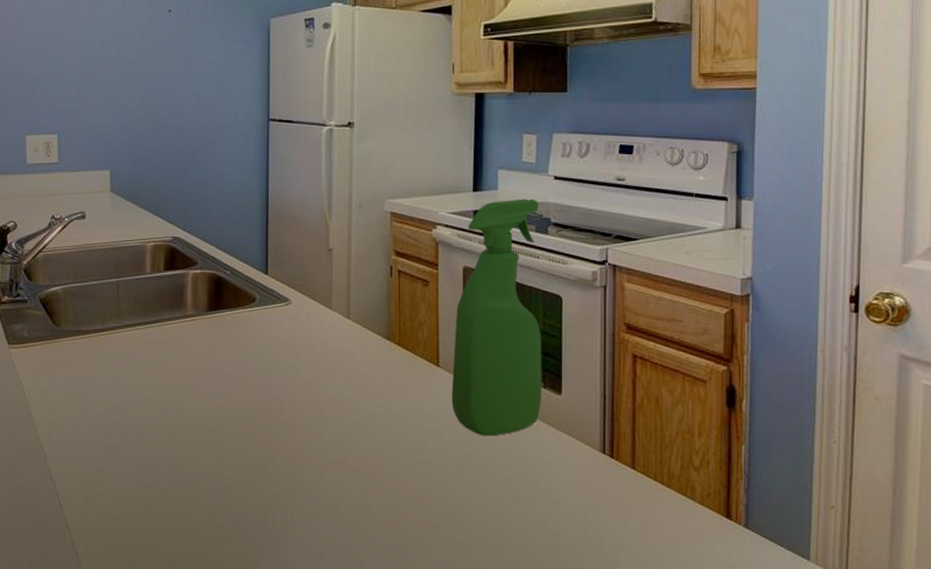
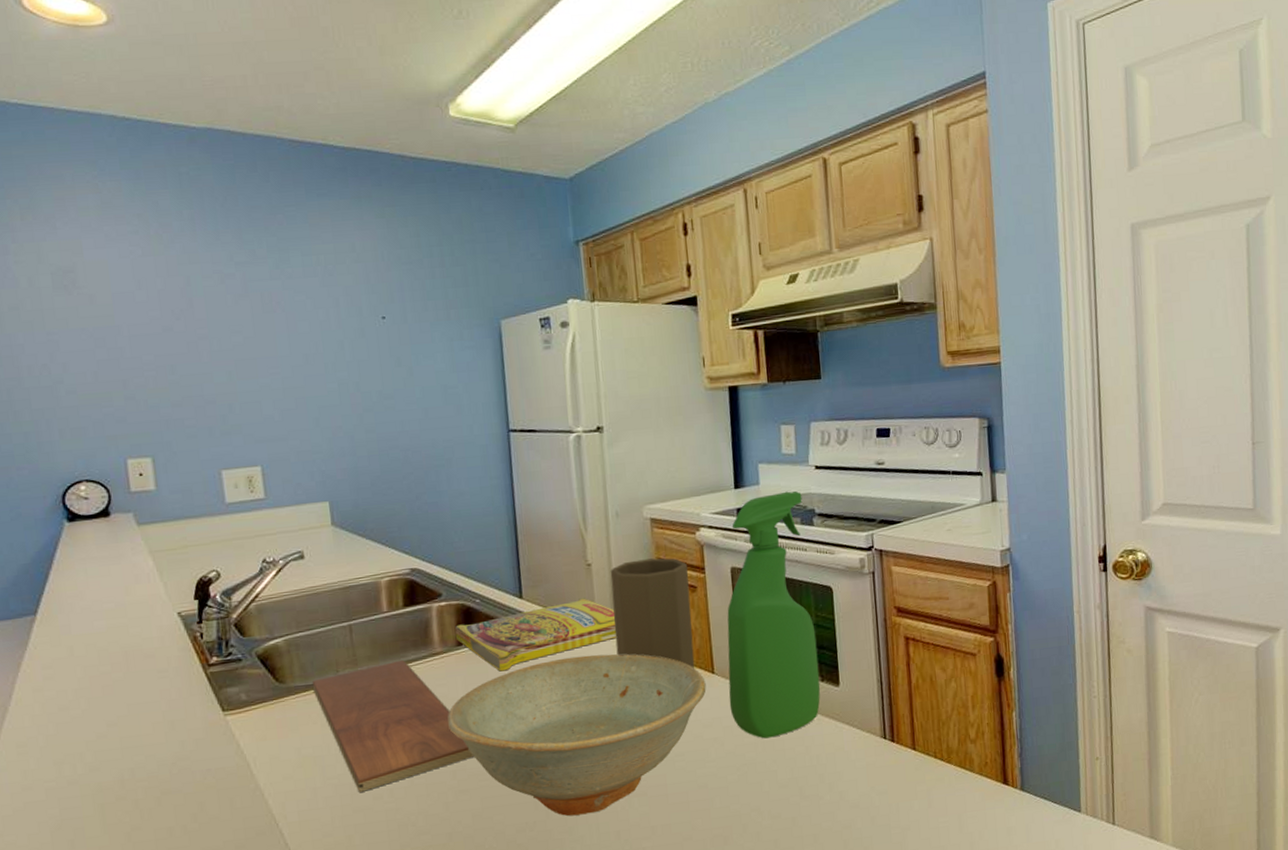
chopping board: none [82,318,213,433] -> present [311,659,475,793]
dish: none [192,334,430,483] -> present [447,654,706,816]
food package: none [207,280,351,339] -> present [455,598,616,672]
cup: none [348,250,423,360] -> present [610,558,695,670]

